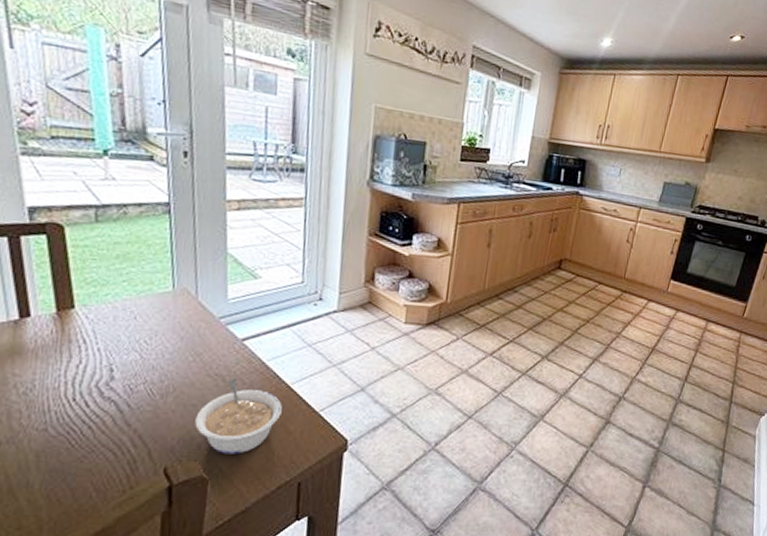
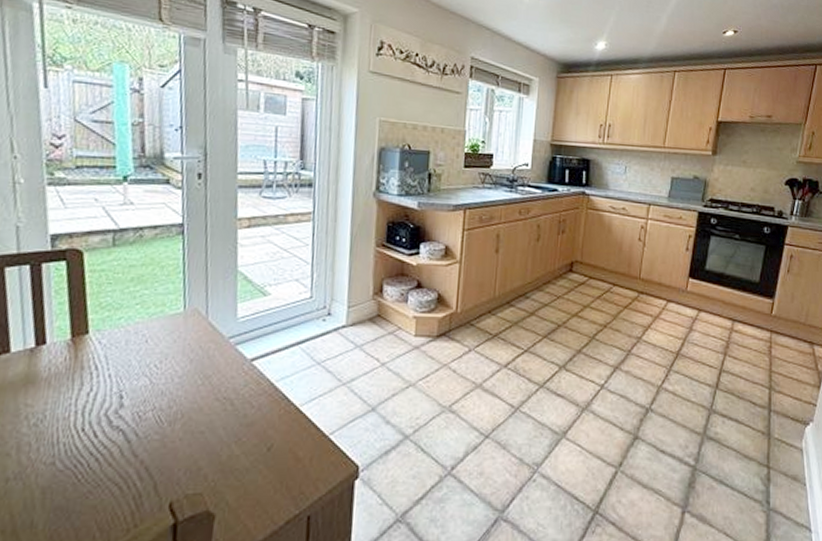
legume: present [195,378,282,454] -> none [202,402,291,486]

